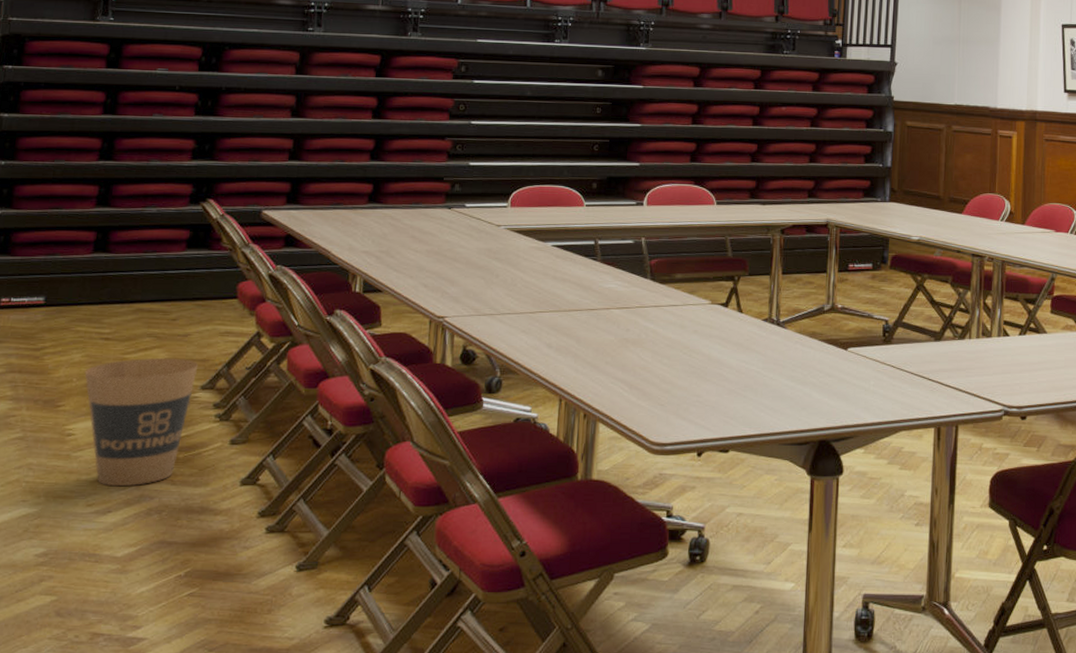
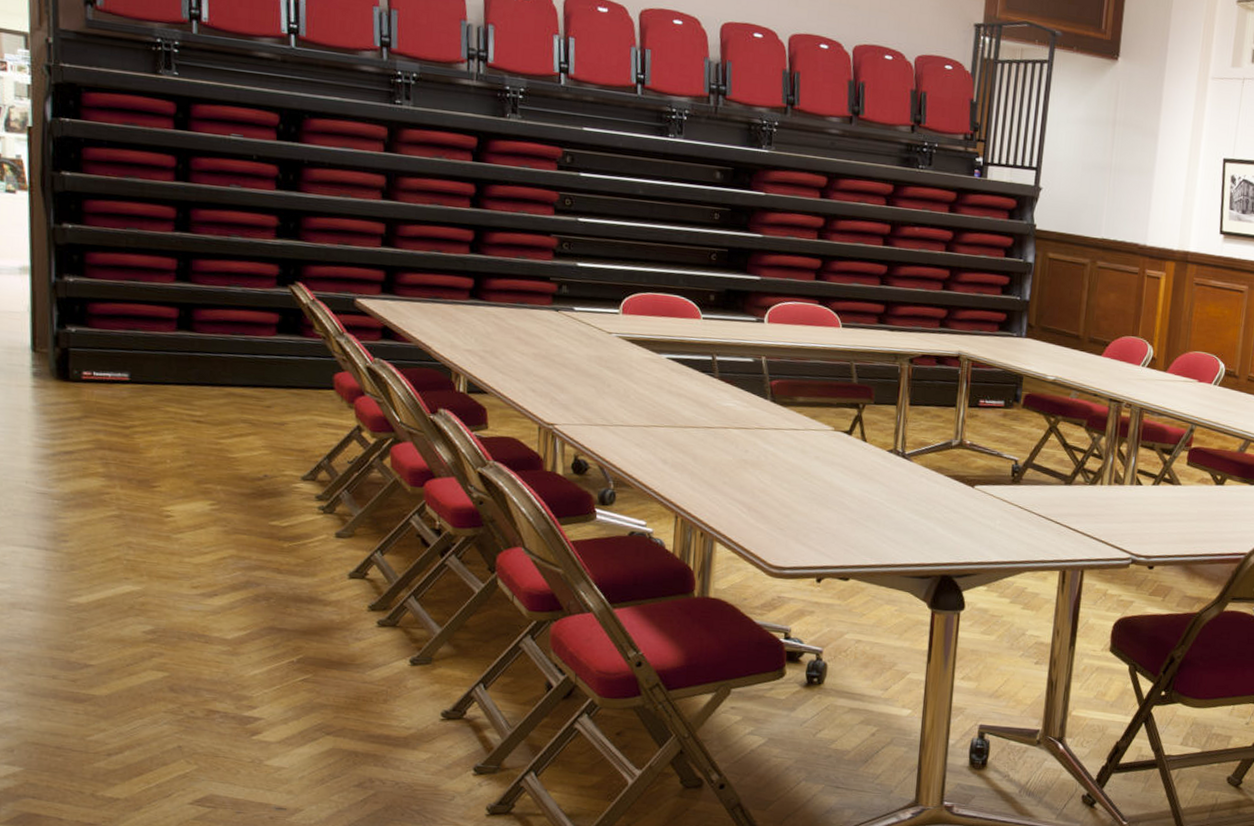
trash can: present [84,357,199,487] -> none [178,444,298,572]

